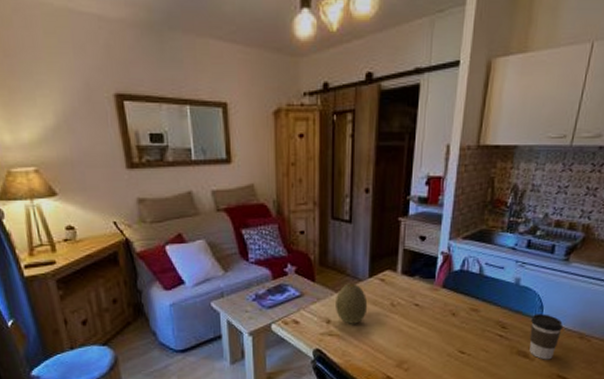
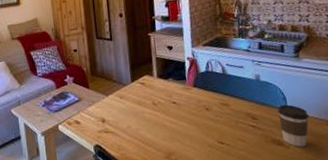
fruit: present [336,283,368,324] -> none [107,88,134,122]

